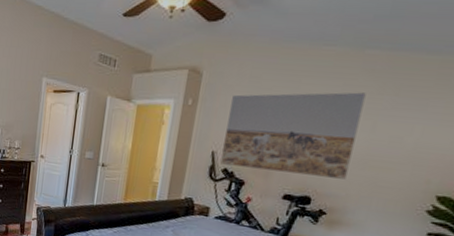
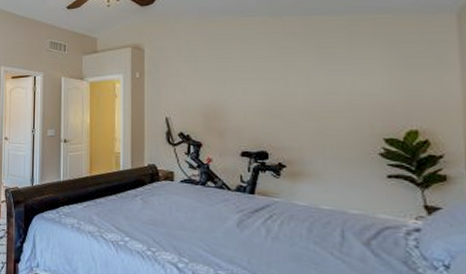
wall art: present [220,92,366,179] -> none [175,52,295,132]

